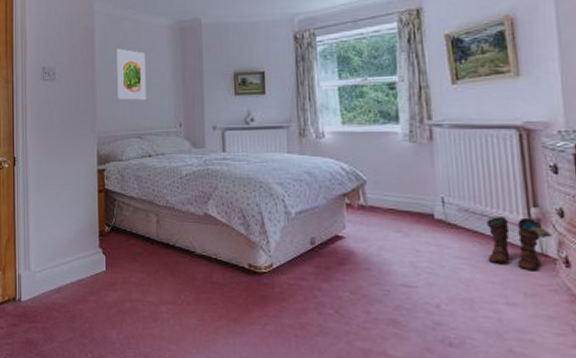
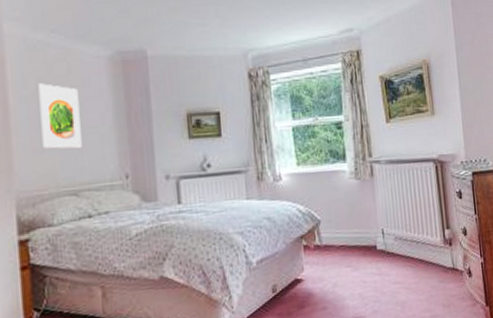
boots: present [486,217,552,271] -> none [415,238,459,285]

